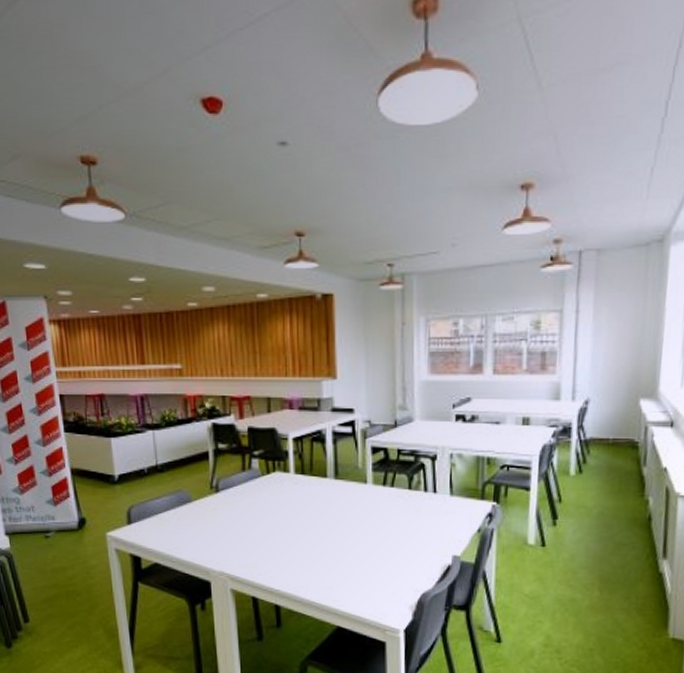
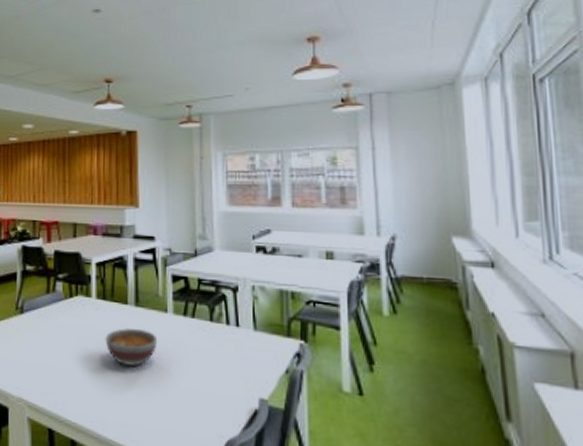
bowl: none [305,500,358,535] -> present [105,327,158,366]

